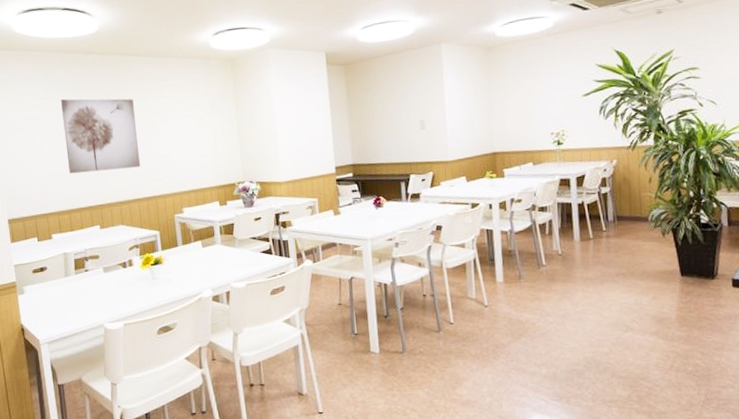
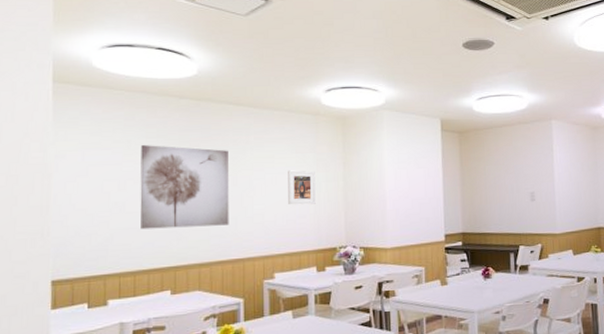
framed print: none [186,112,213,146] -> present [288,170,316,205]

